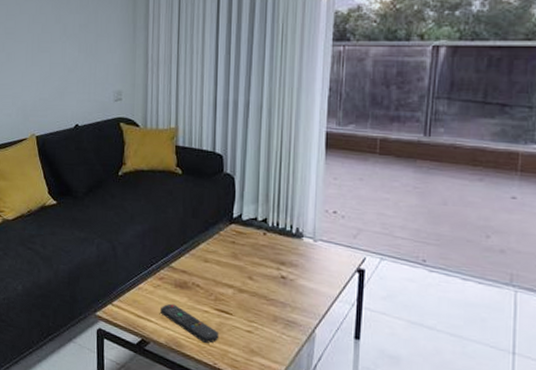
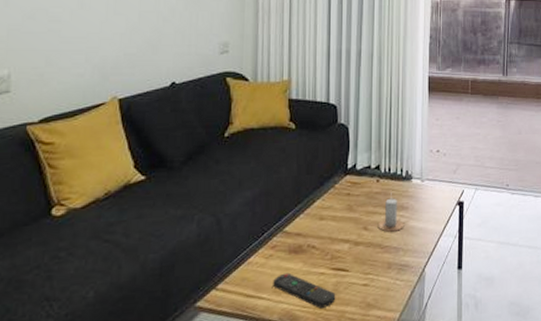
candle: none [263,252,293,287] -> present [377,198,405,232]

